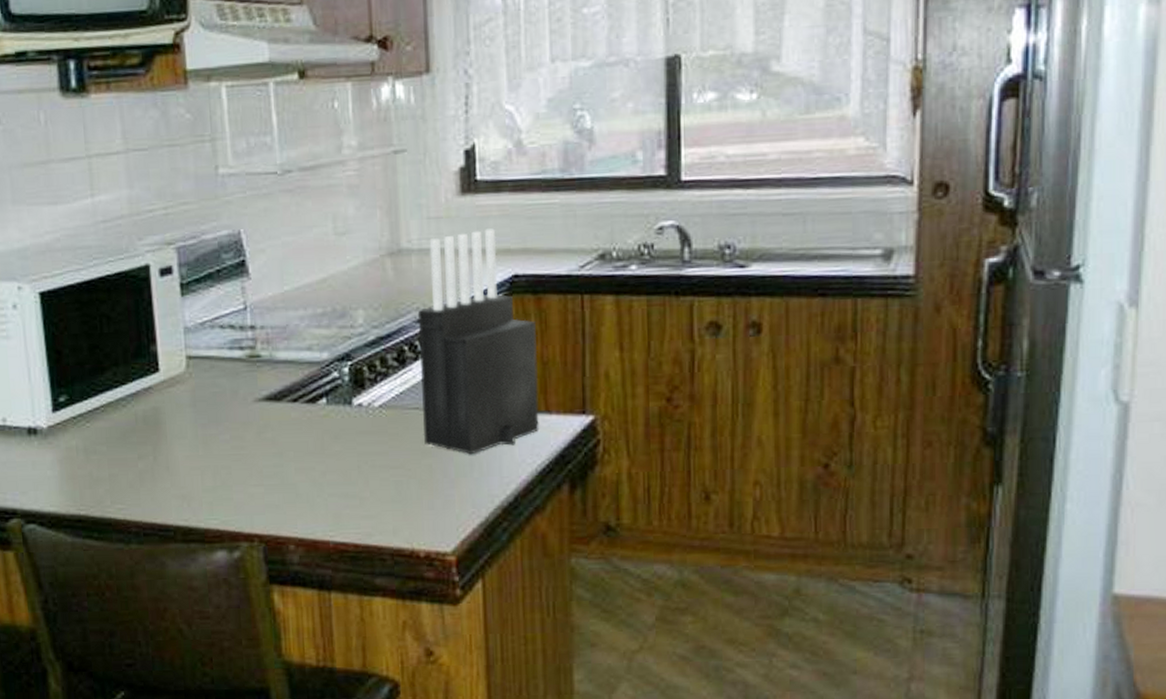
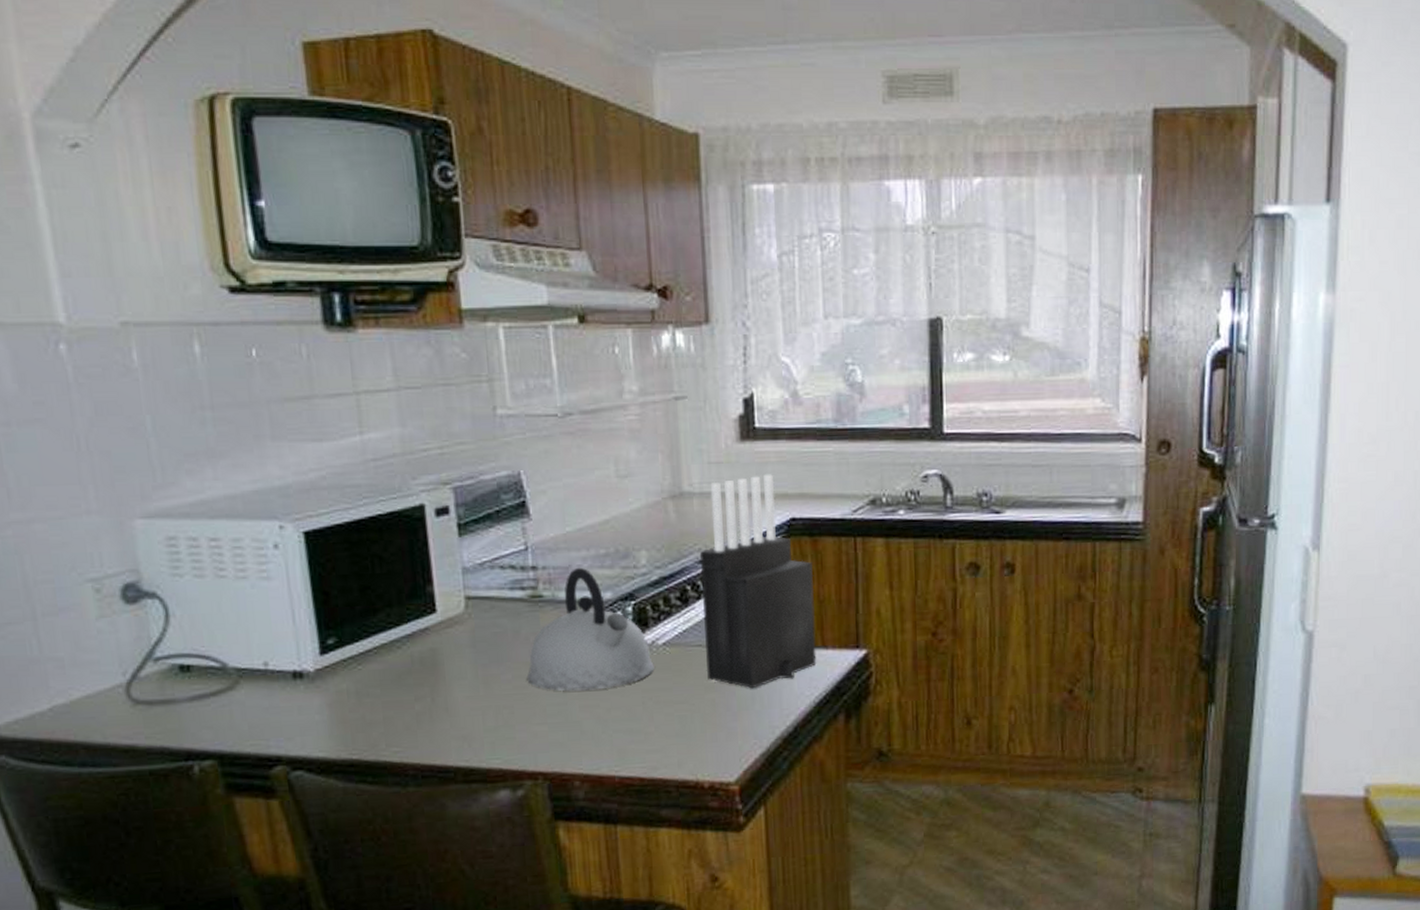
kettle: none [244,327,370,453] -> present [526,567,655,692]

